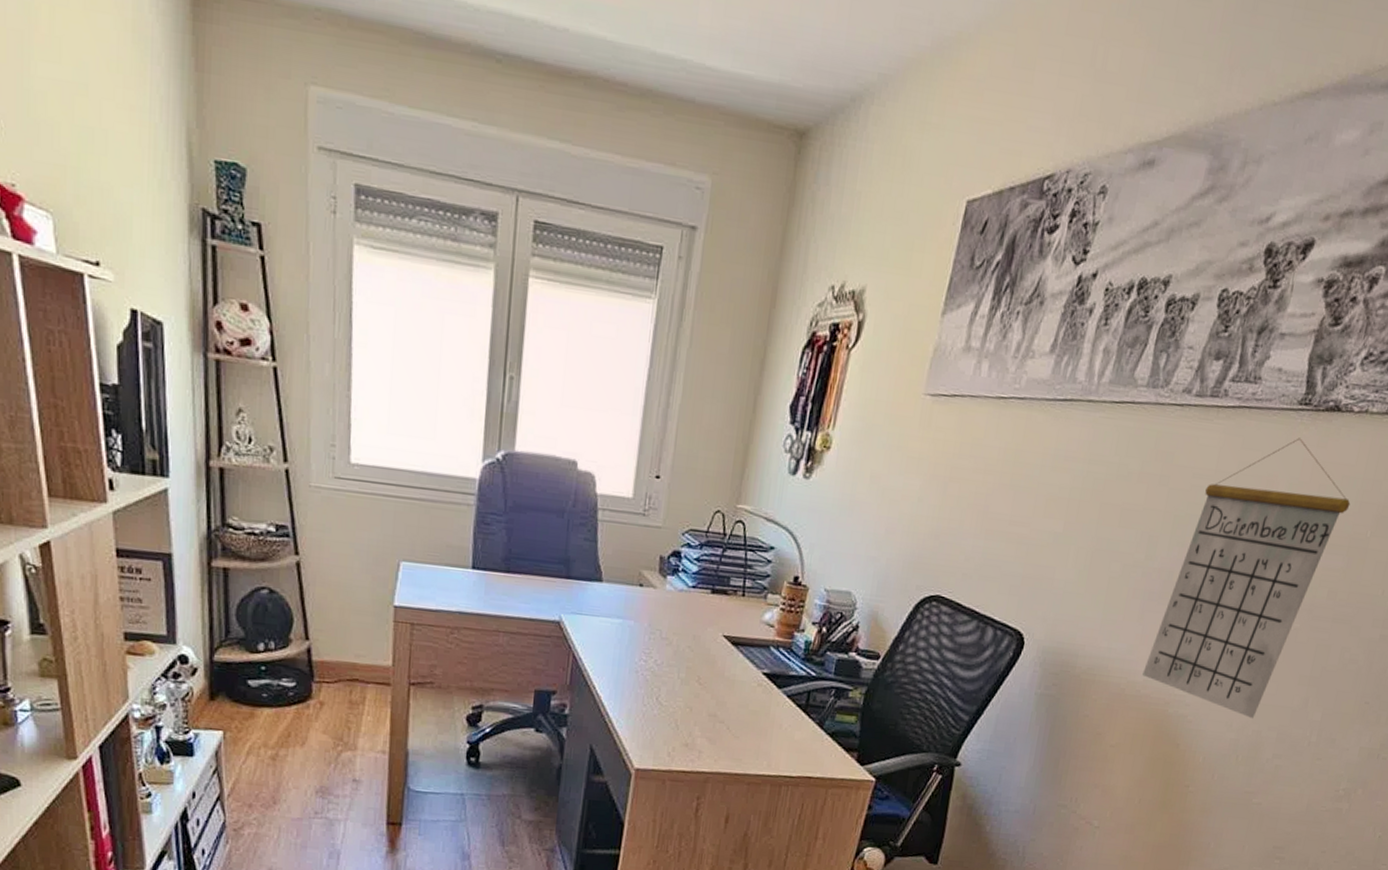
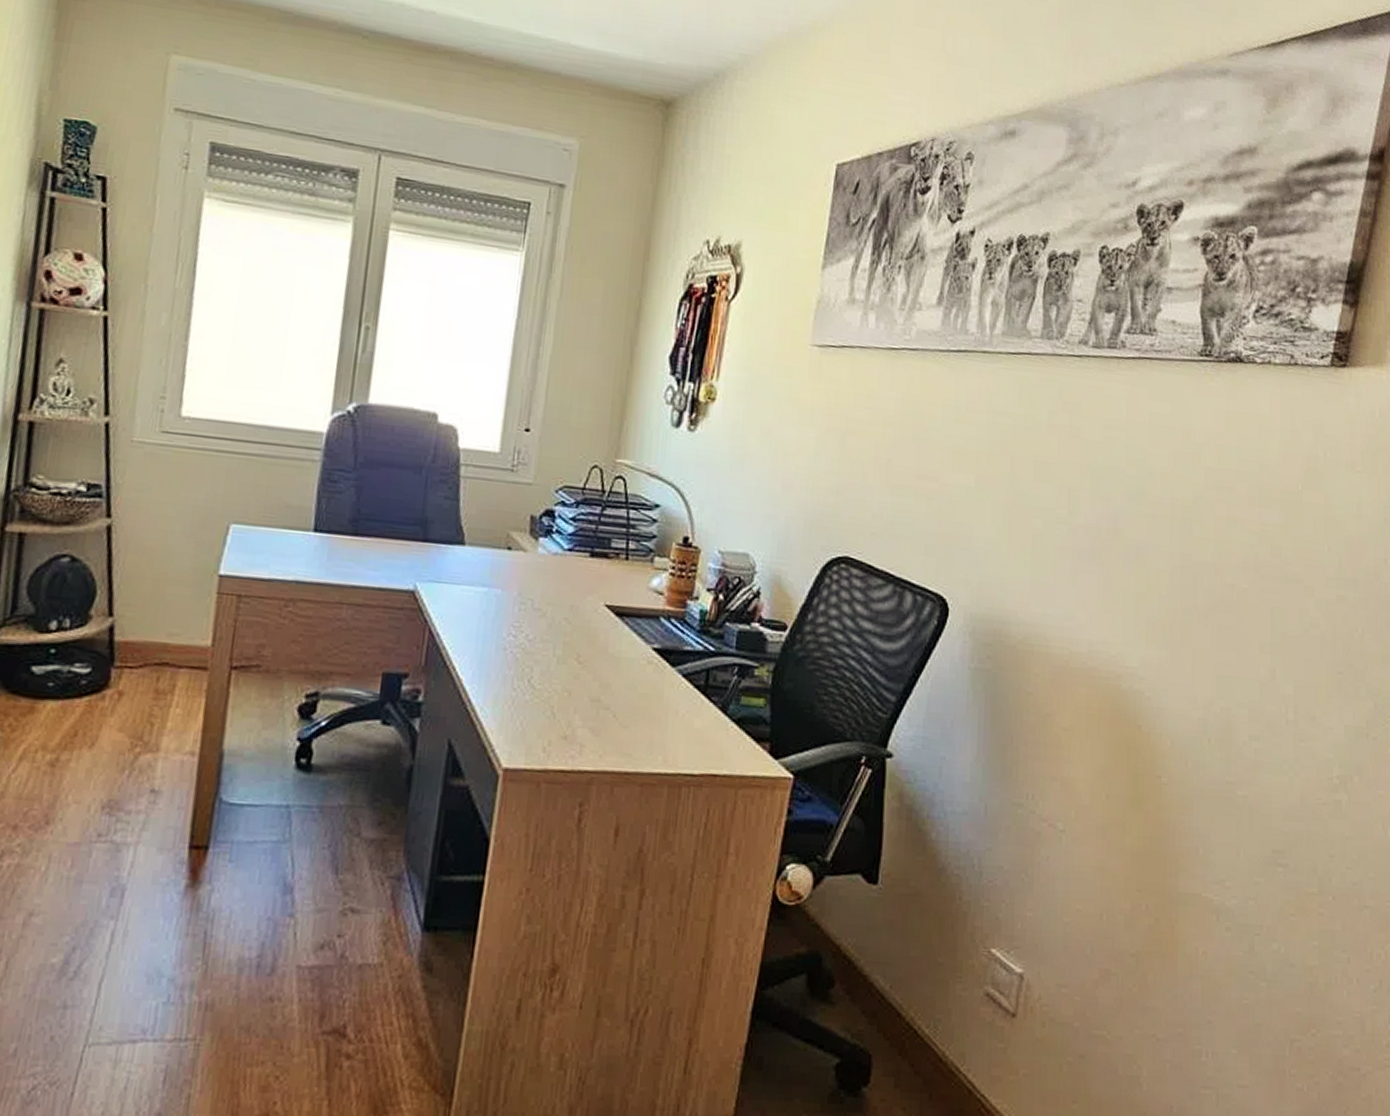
calendar: present [1142,438,1351,719] -> none [1086,388,1274,694]

